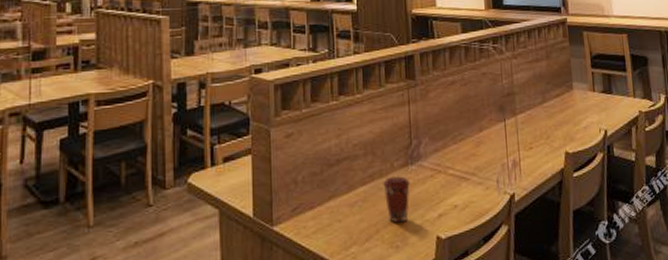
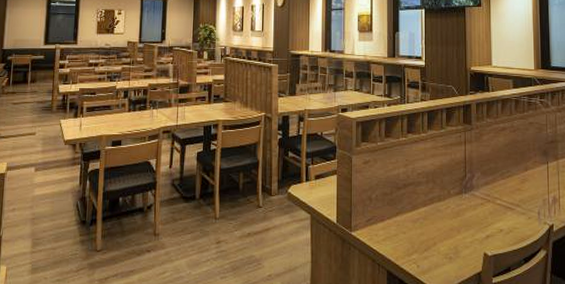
coffee cup: present [382,176,410,223] -> none [440,201,463,239]

